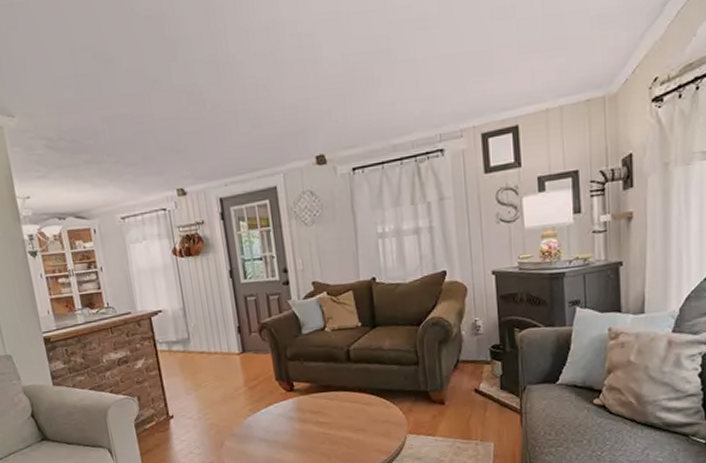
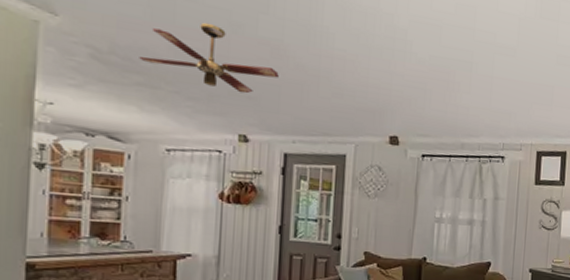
ceiling fan: none [82,85,200,148] -> present [139,22,279,94]

